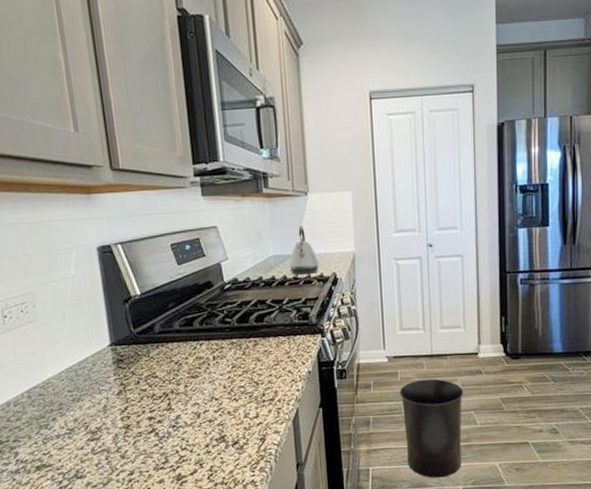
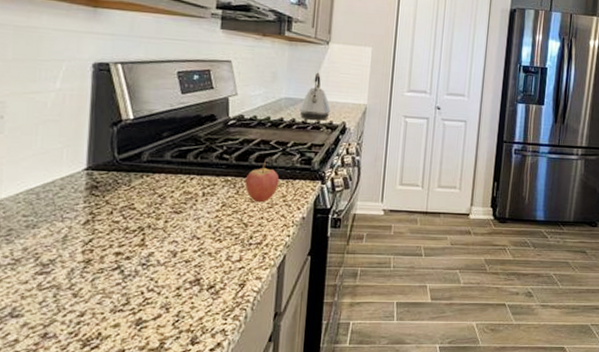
fruit: none [249,321,281,361] -> present [245,162,280,203]
waste bin: present [399,378,464,478] -> none [389,235,452,335]

